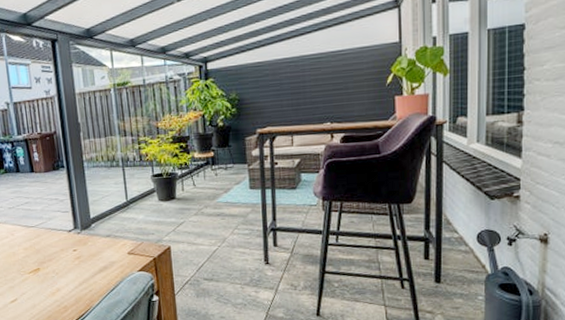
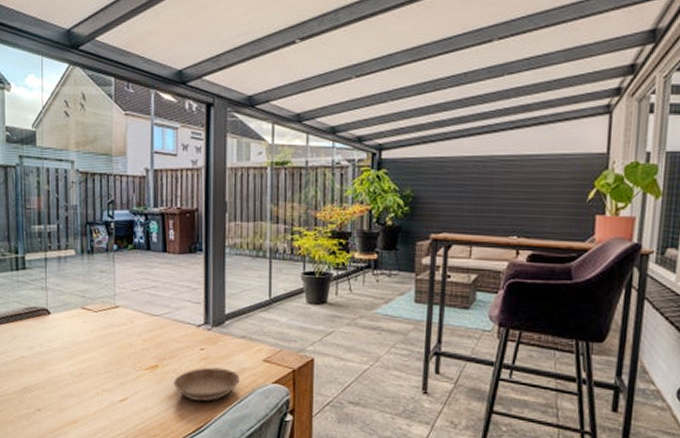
saucer: none [54,264,110,294] -> present [173,367,240,401]

